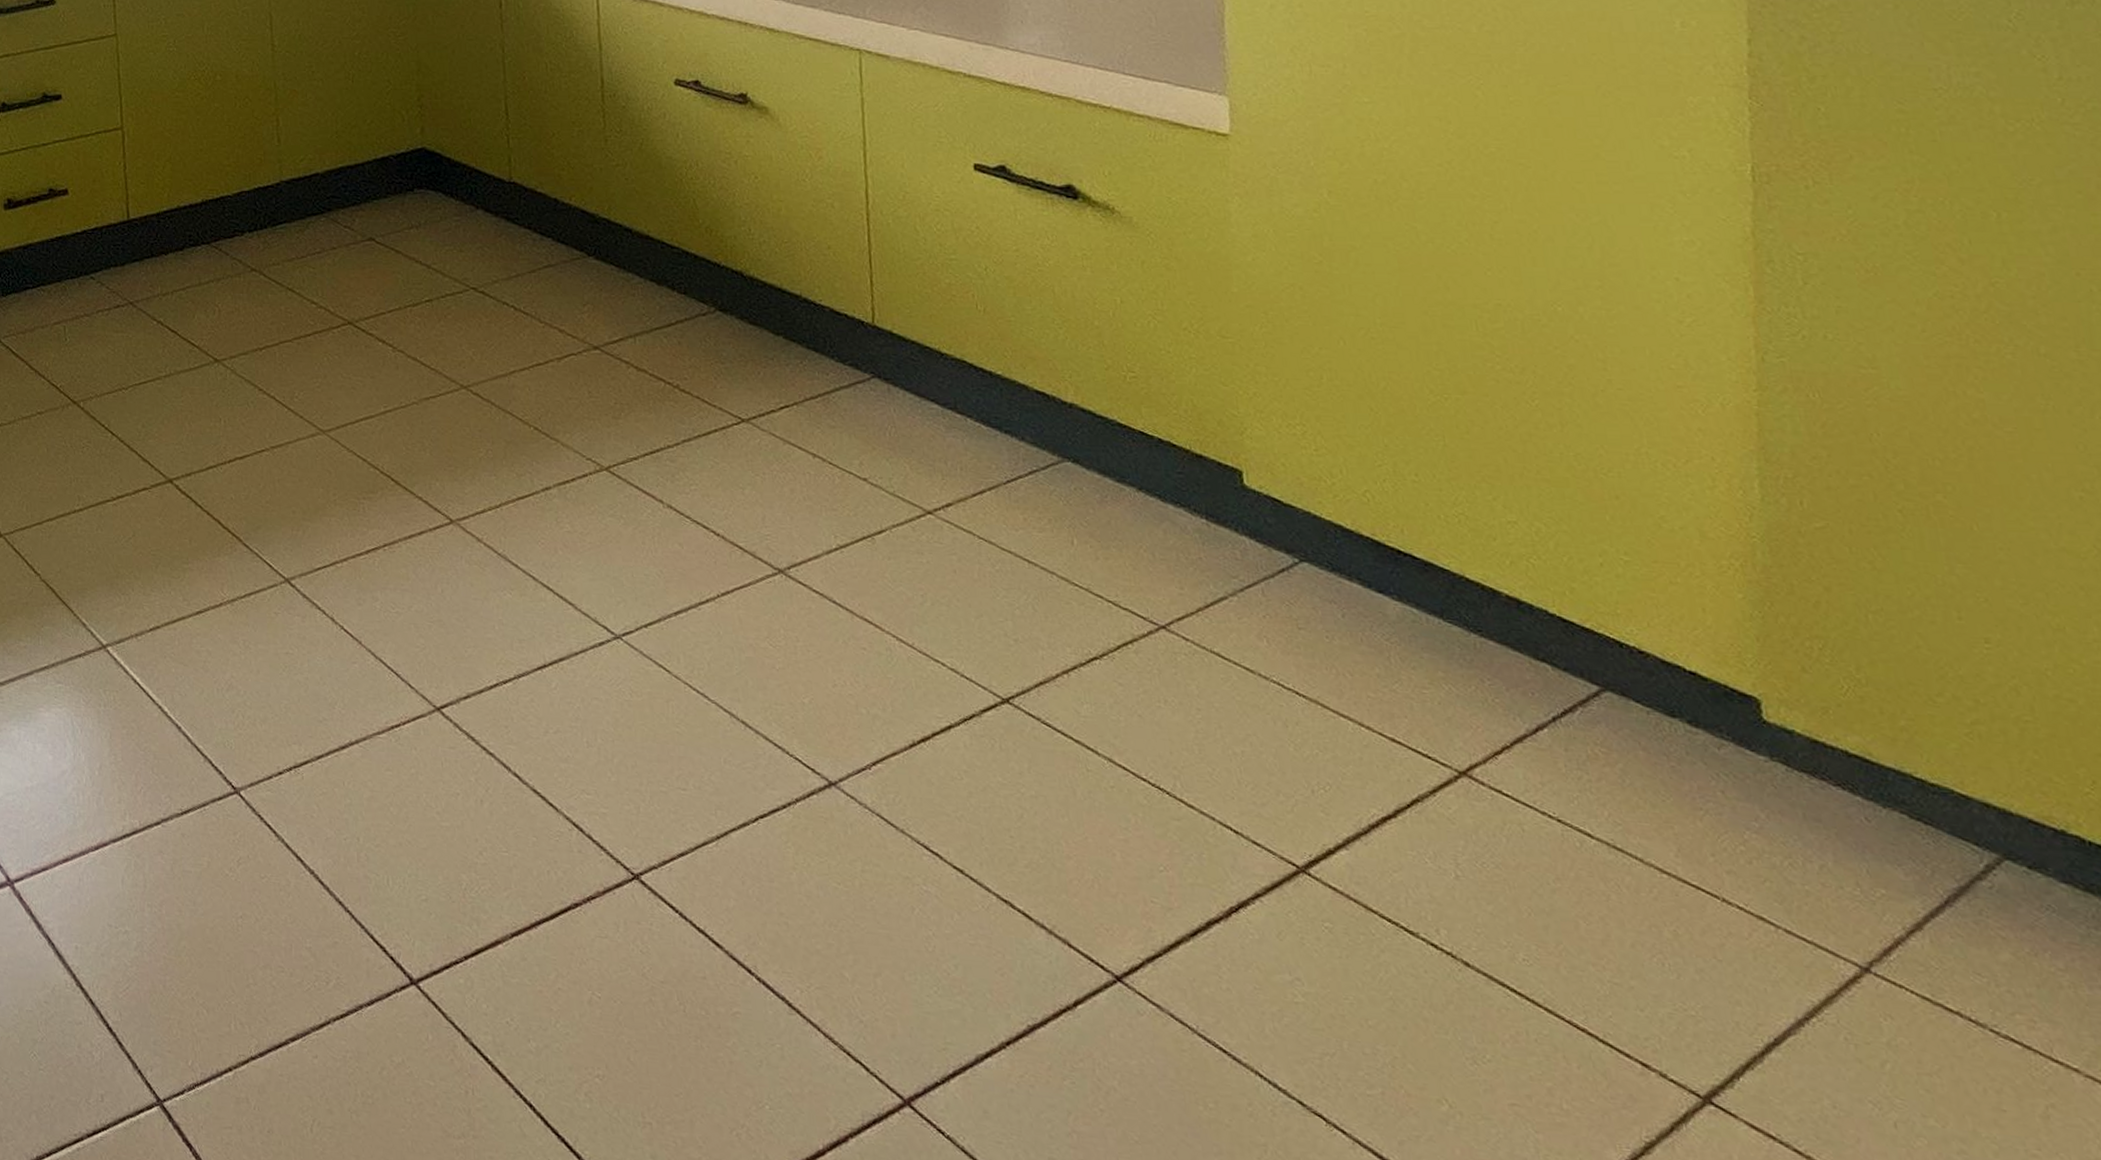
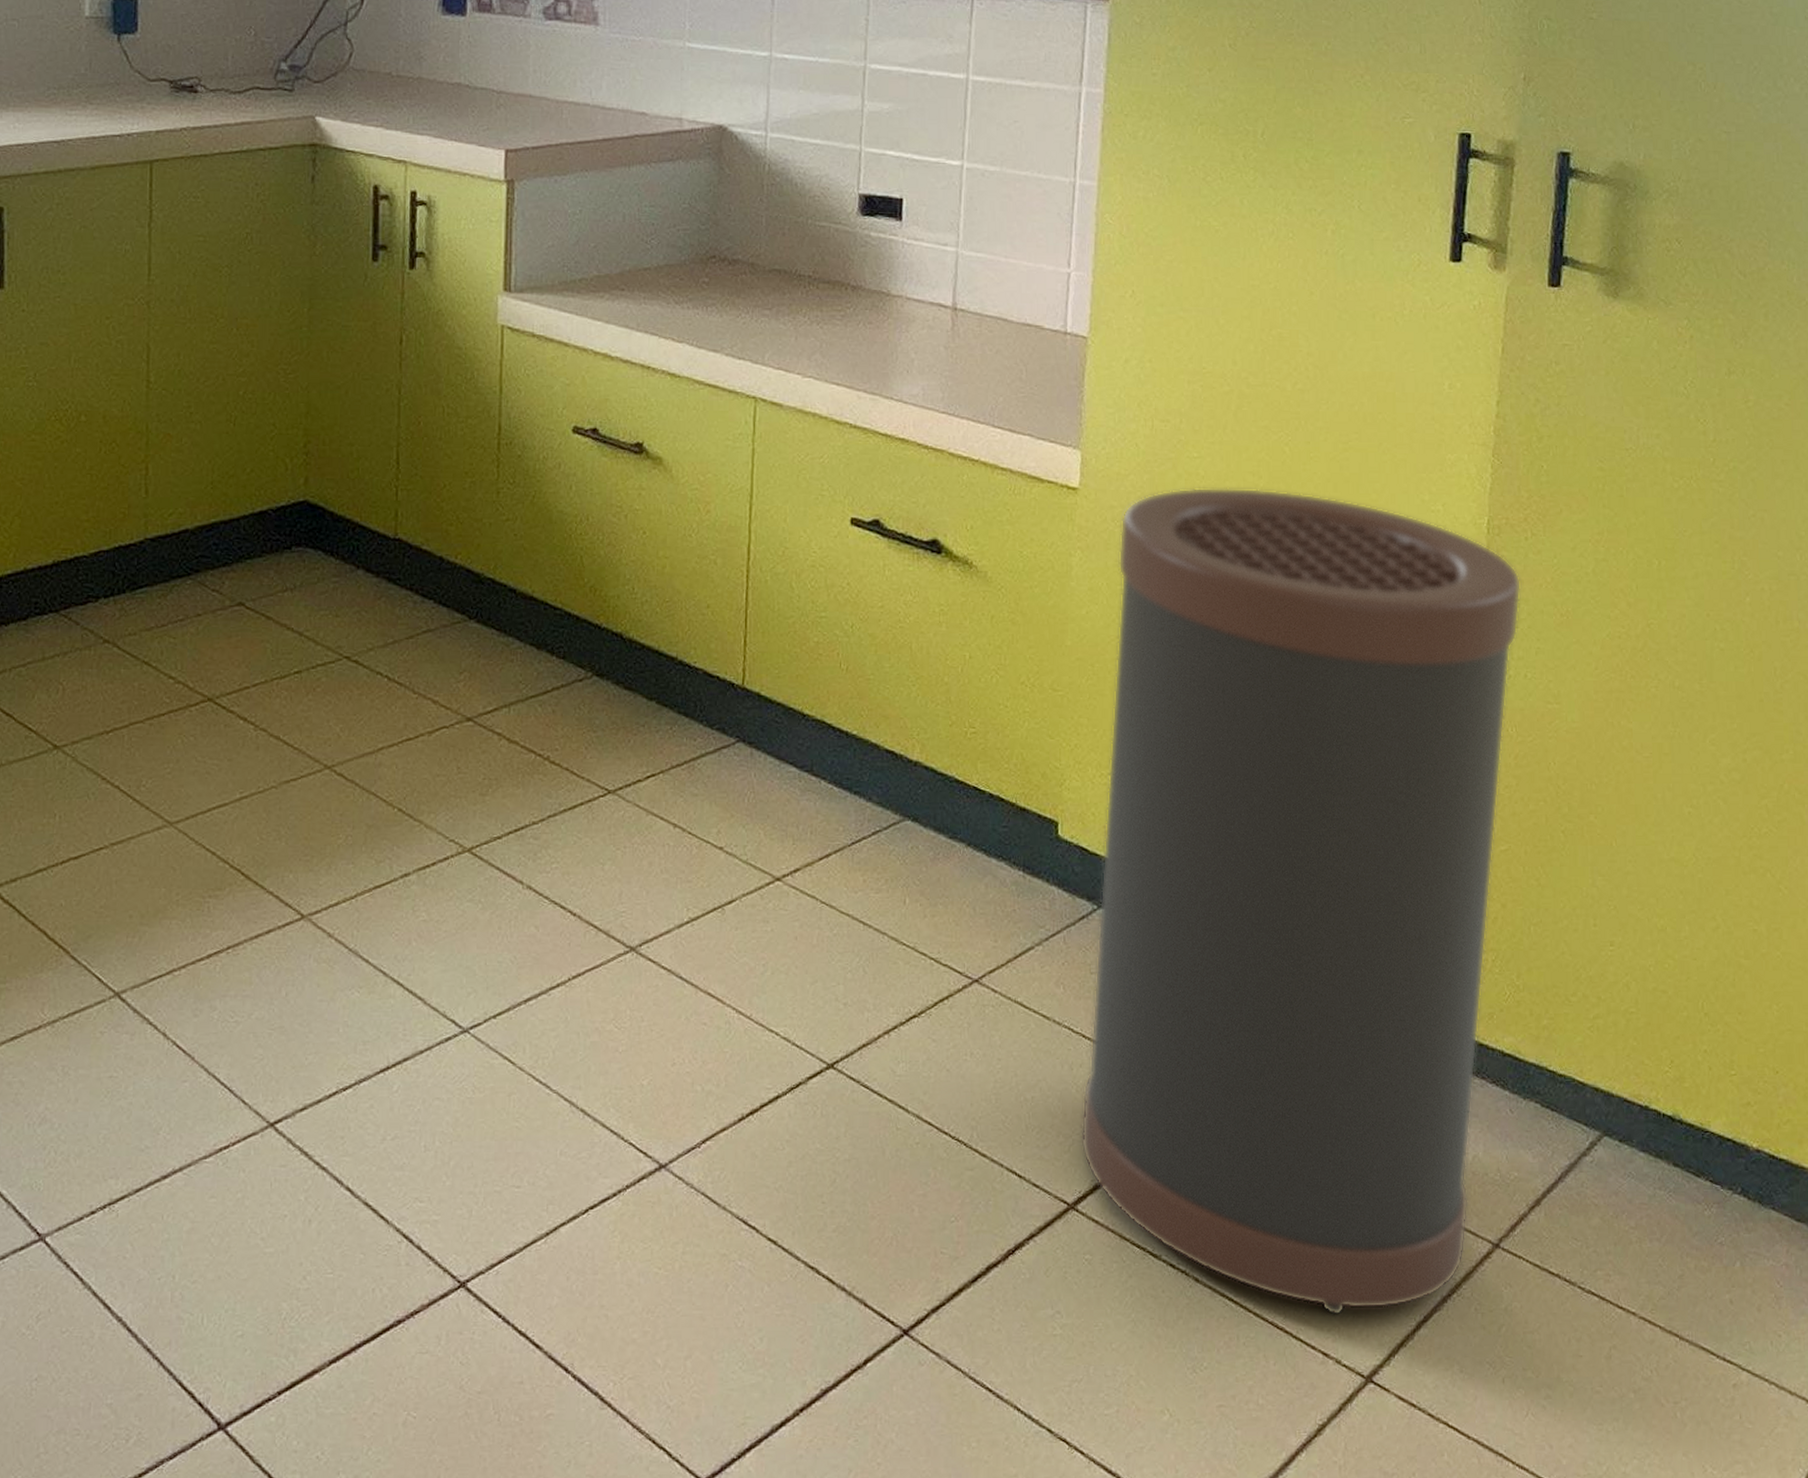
trash can: none [1283,133,1823,1025] -> present [1081,487,1522,1316]

